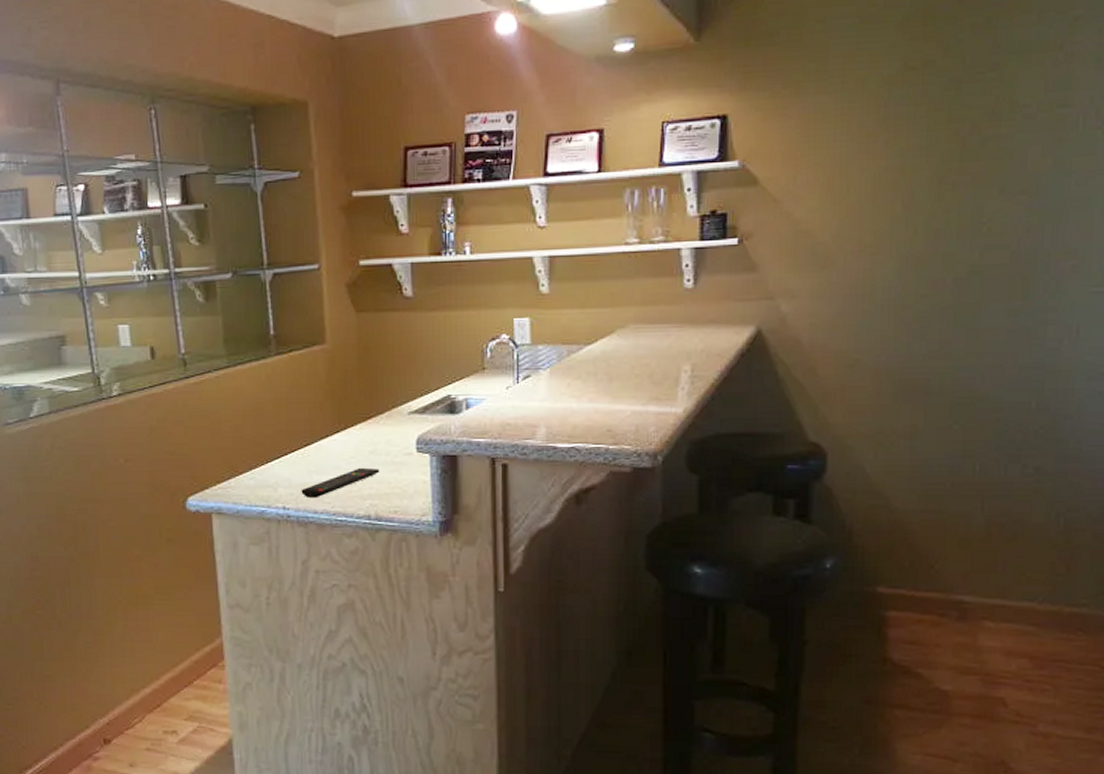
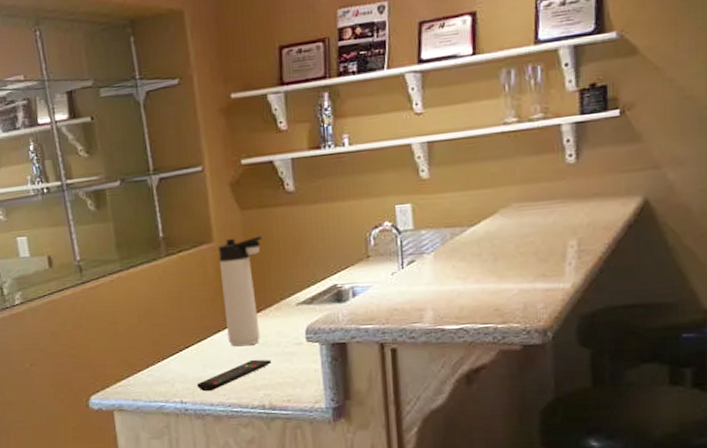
thermos bottle: none [331,340,377,453] -> present [218,235,263,347]

